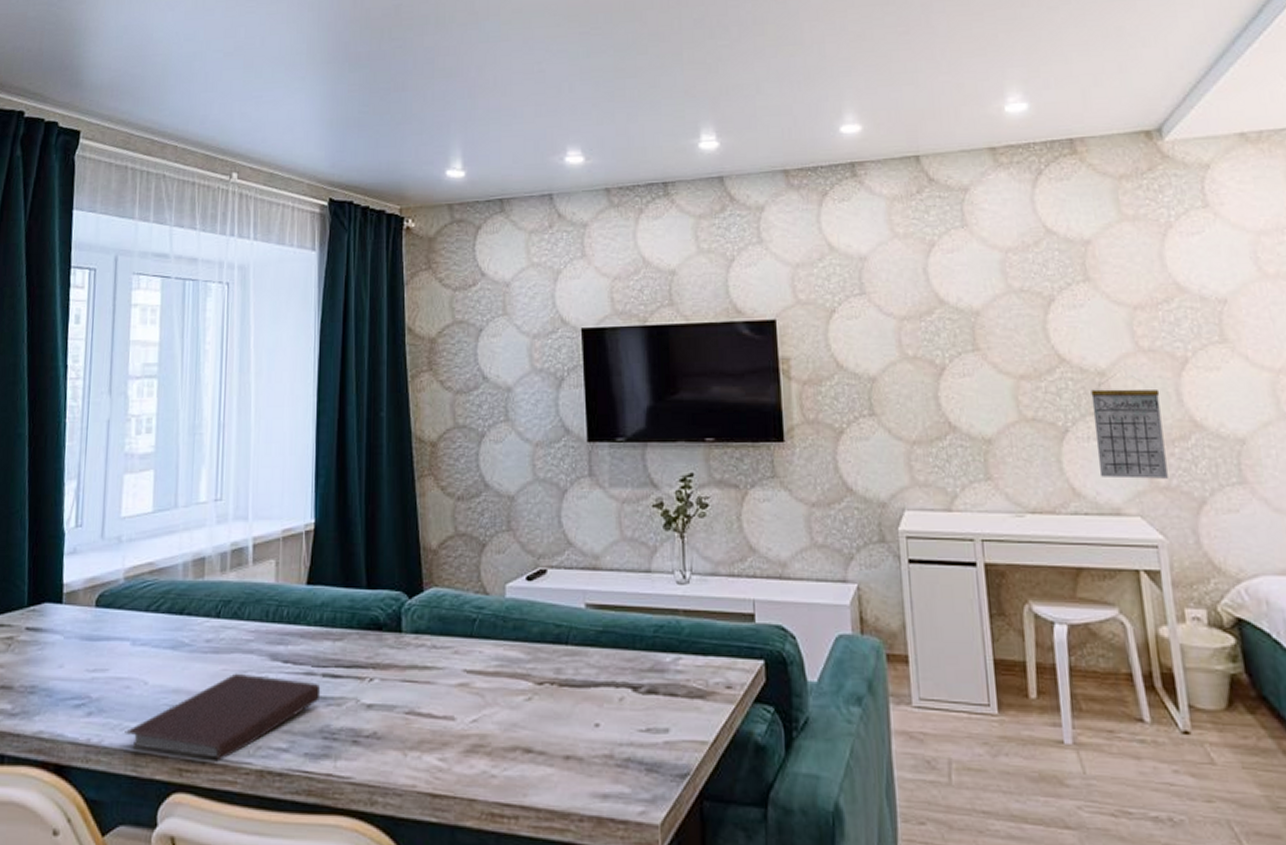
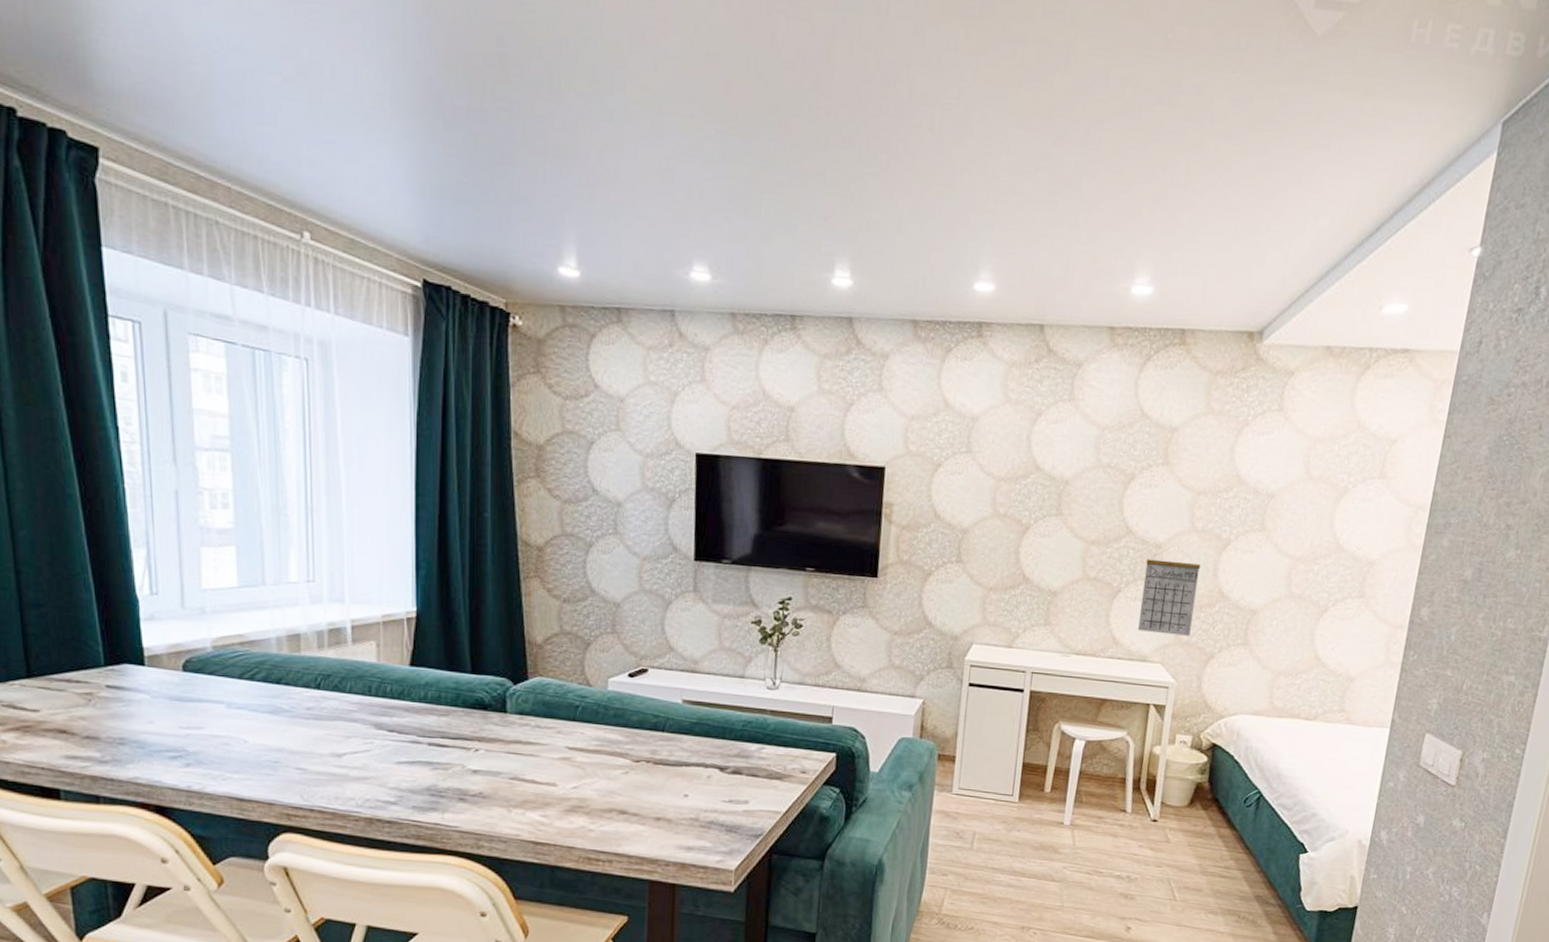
notebook: present [124,673,321,762] -> none [227,737,427,810]

